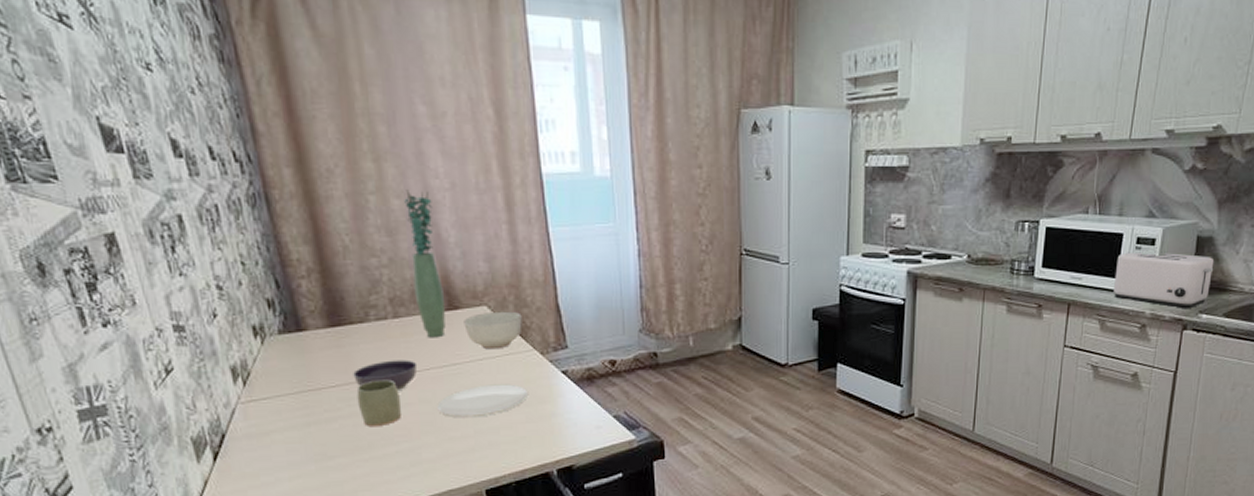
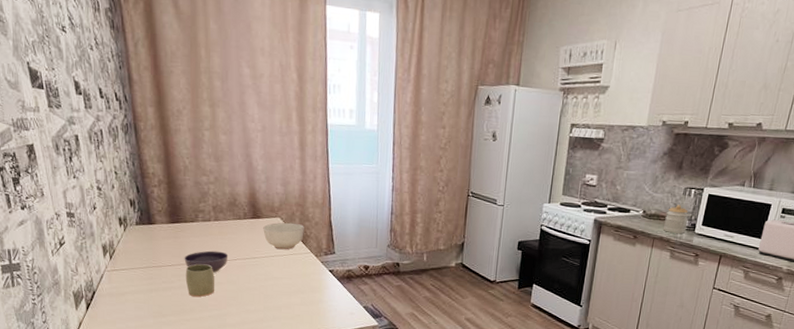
vase: present [404,190,446,338] -> none [229,129,251,238]
plate: present [437,384,529,418] -> none [240,274,305,298]
jar: none [994,244,1025,281] -> present [663,205,689,234]

